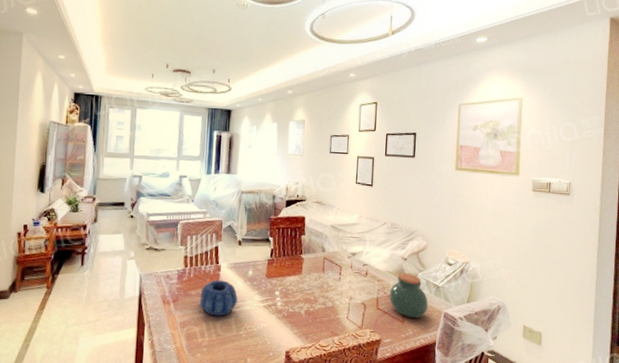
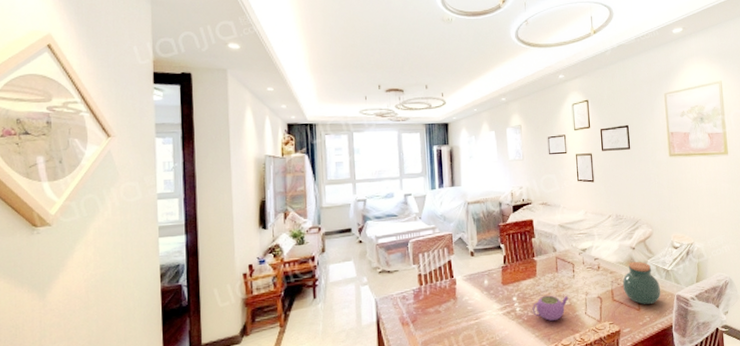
decorative bowl: present [199,280,238,317] -> none [438,293,477,331]
teapot: none [294,294,332,321] -> present [533,295,569,322]

